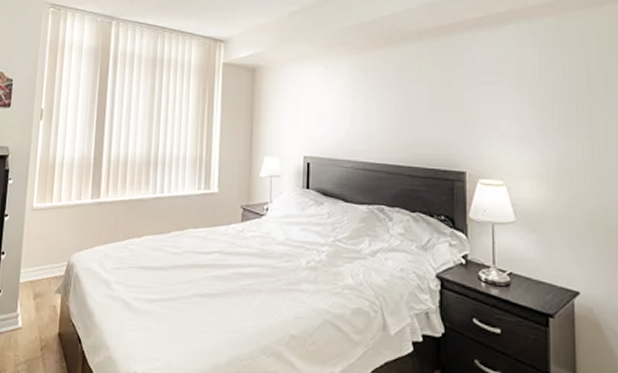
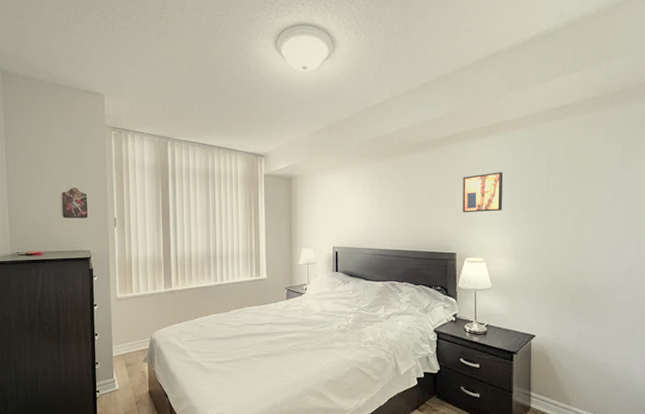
wall art: none [473,69,528,120] -> present [463,172,503,213]

